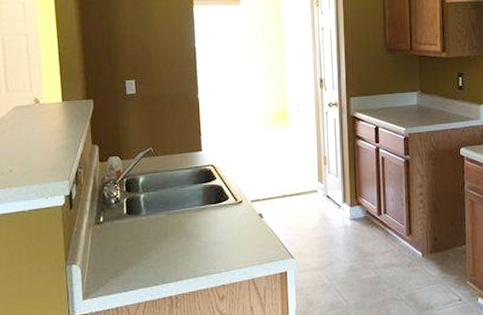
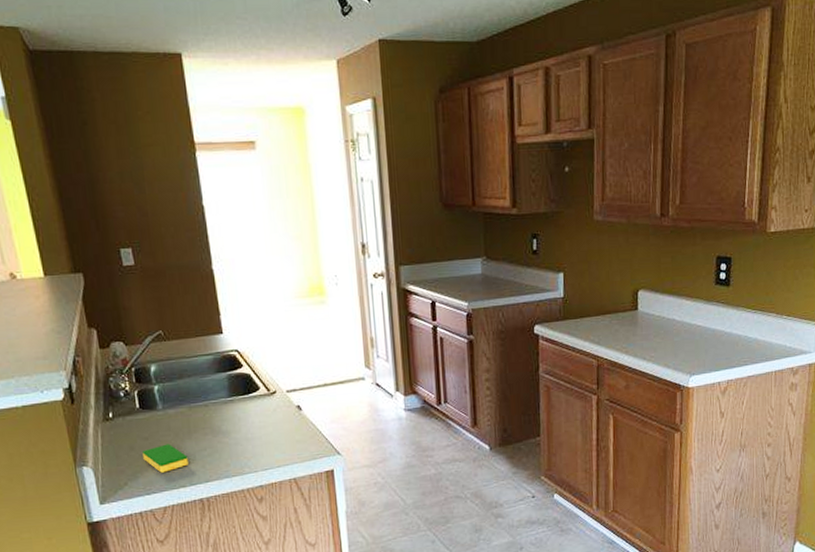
dish sponge: none [125,245,163,272] -> present [143,444,188,473]

